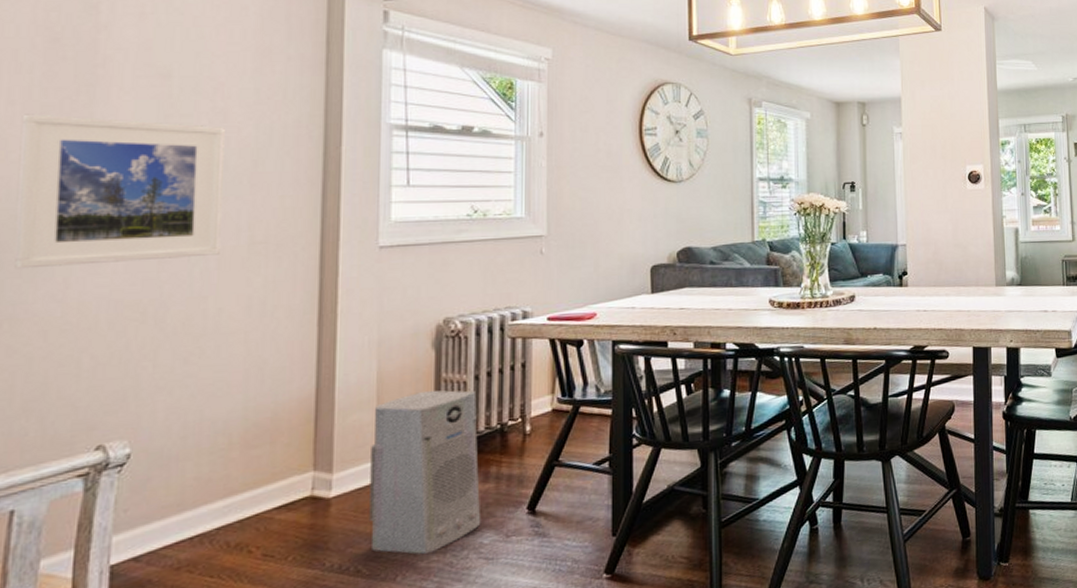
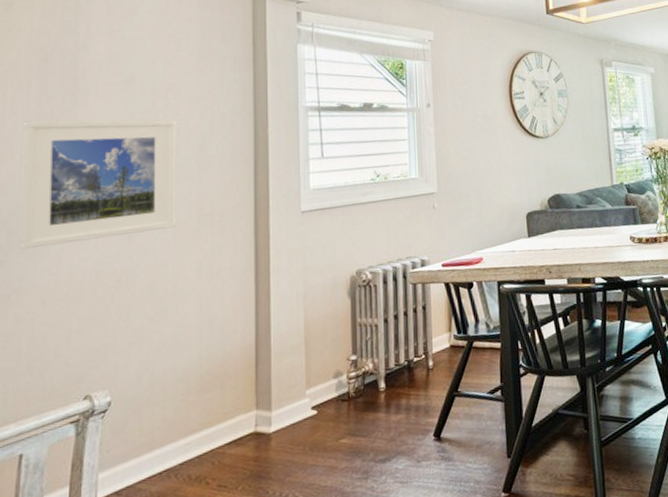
air purifier: present [369,390,481,555] -> none [302,332,396,481]

